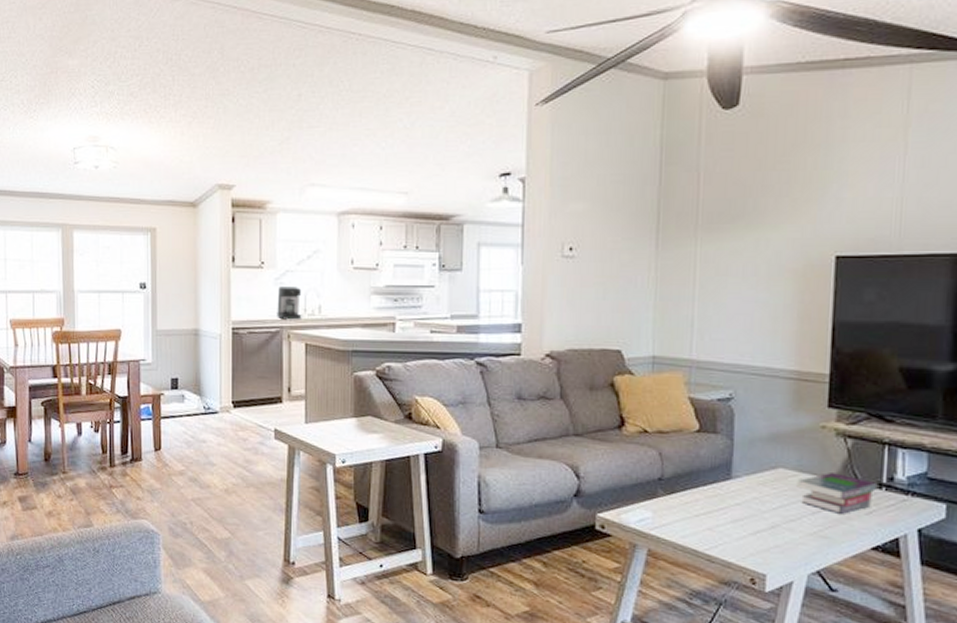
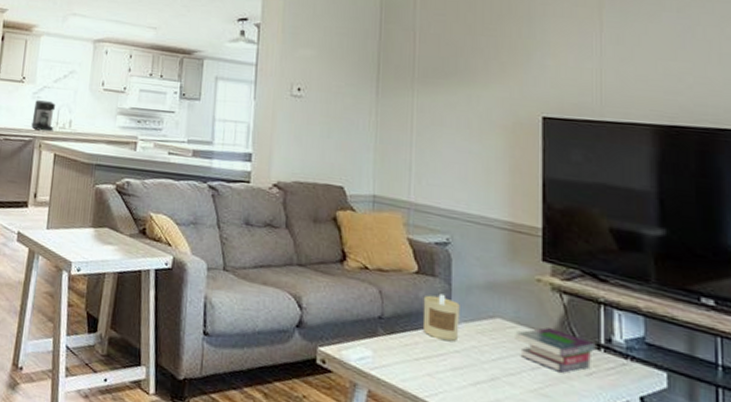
candle: none [703,449,742,496] -> present [422,293,460,342]

